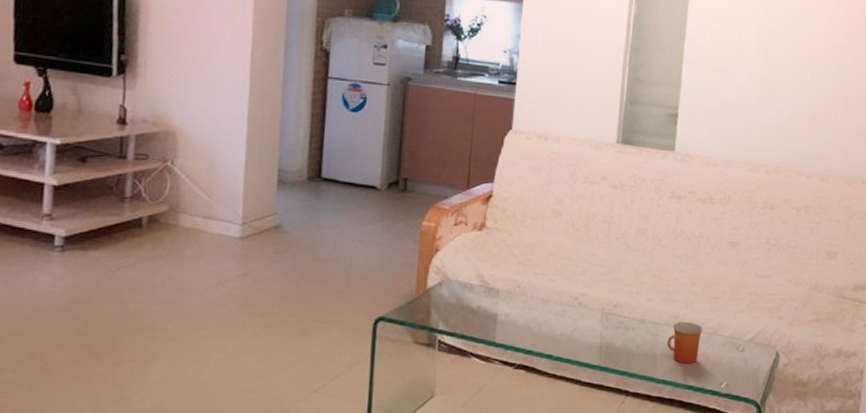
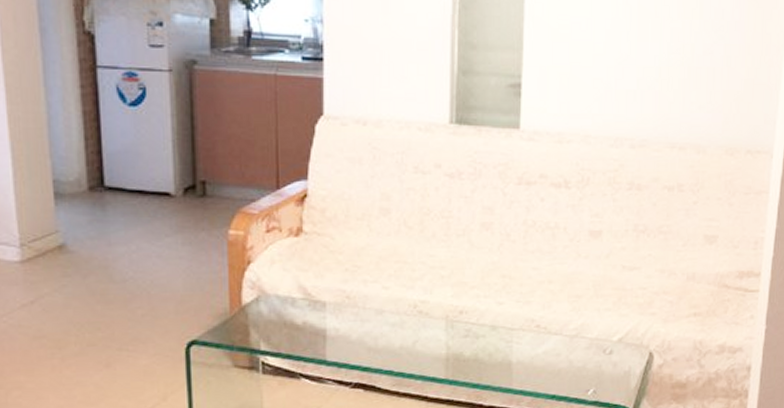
mug: present [667,321,703,364] -> none [524,324,564,372]

